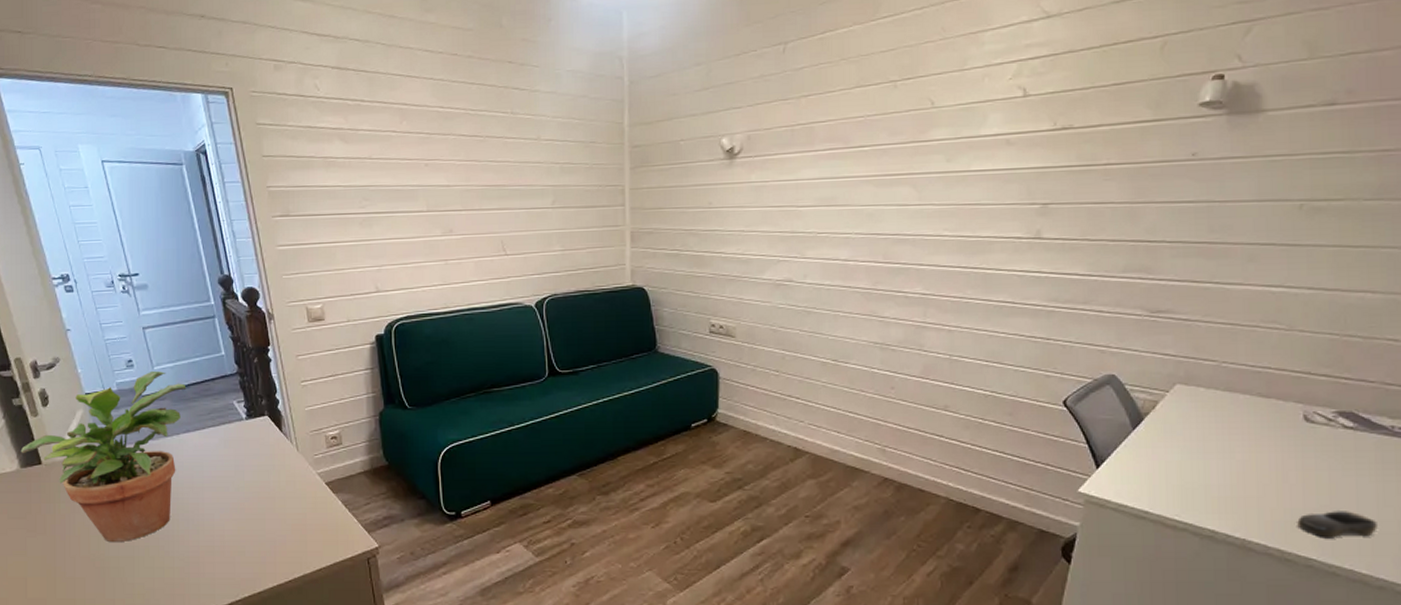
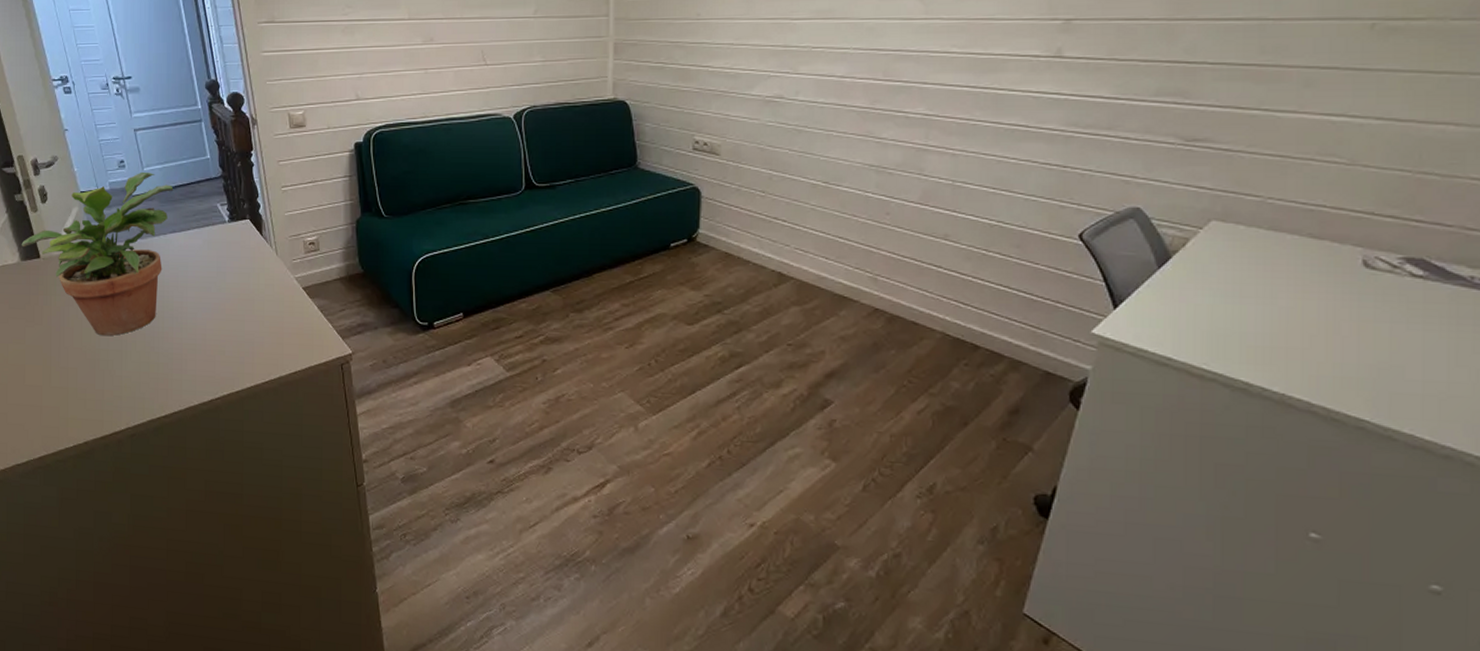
computer mouse: present [1297,511,1377,539] -> none [1348,368,1447,399]

